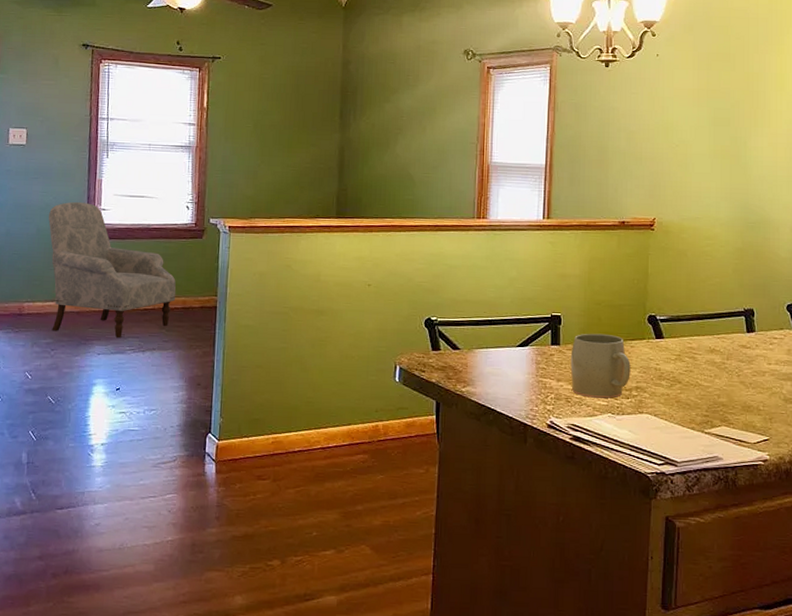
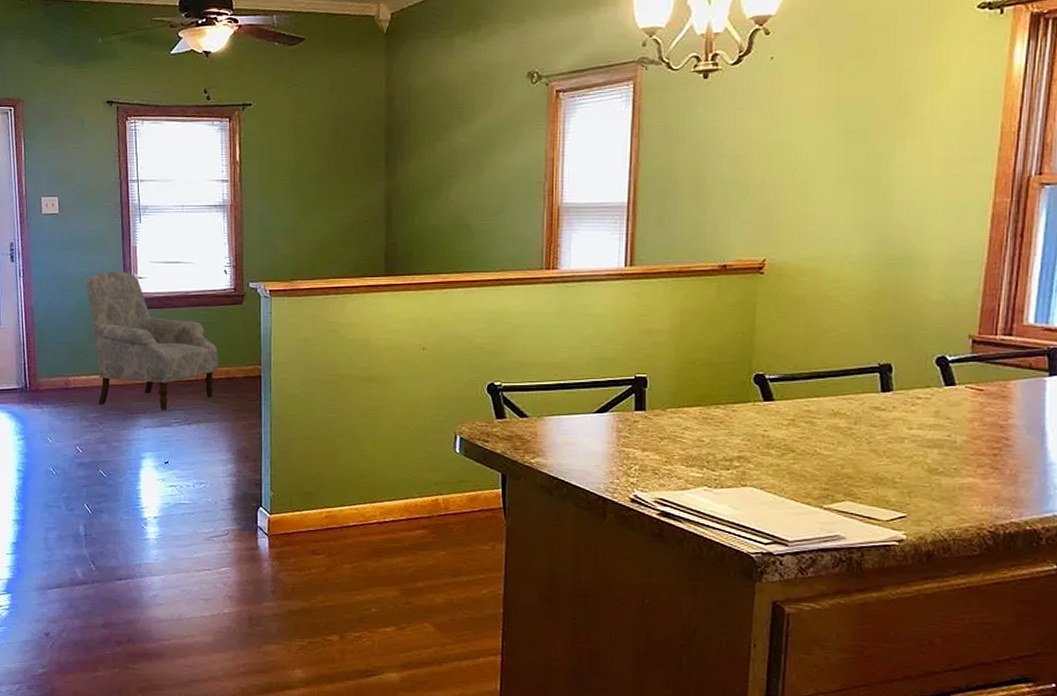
mug: present [570,333,631,399] -> none [658,396,732,470]

